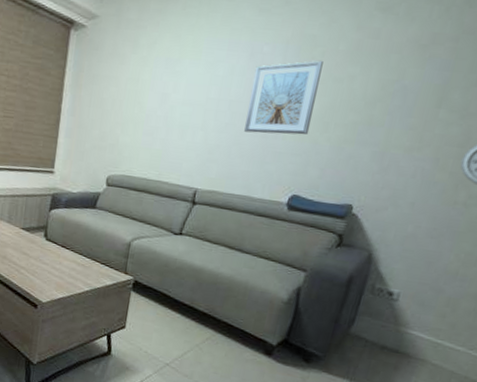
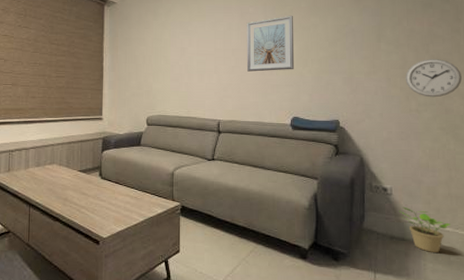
potted plant: none [401,315,464,371] -> present [399,206,450,252]

